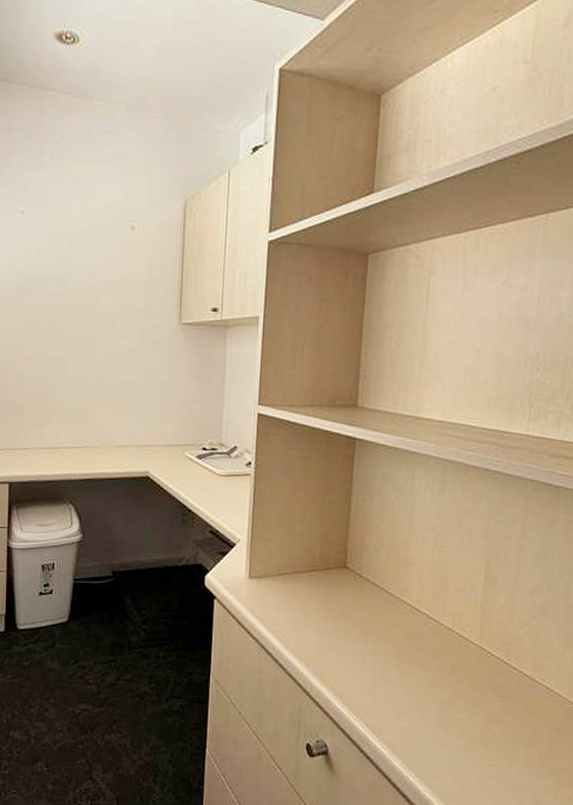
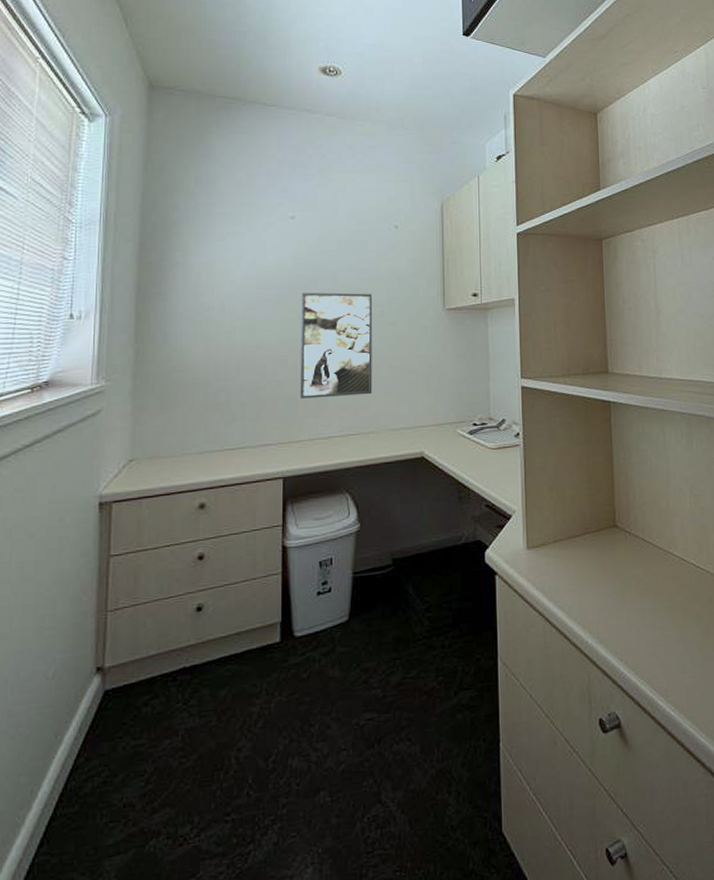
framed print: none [27,295,104,409] -> present [300,292,373,399]

